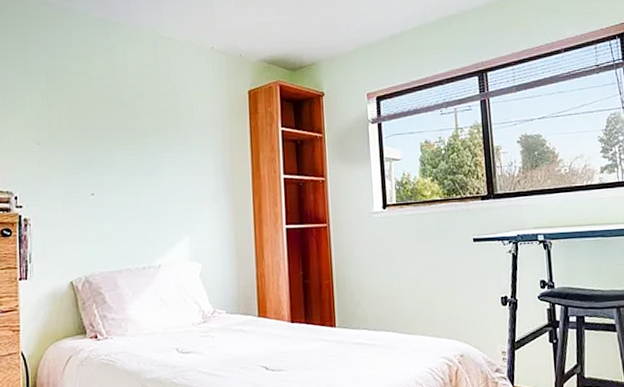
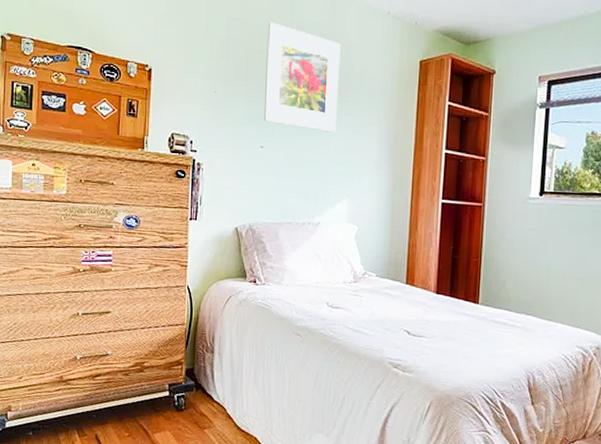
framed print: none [89,68,169,171] -> present [263,22,341,132]

